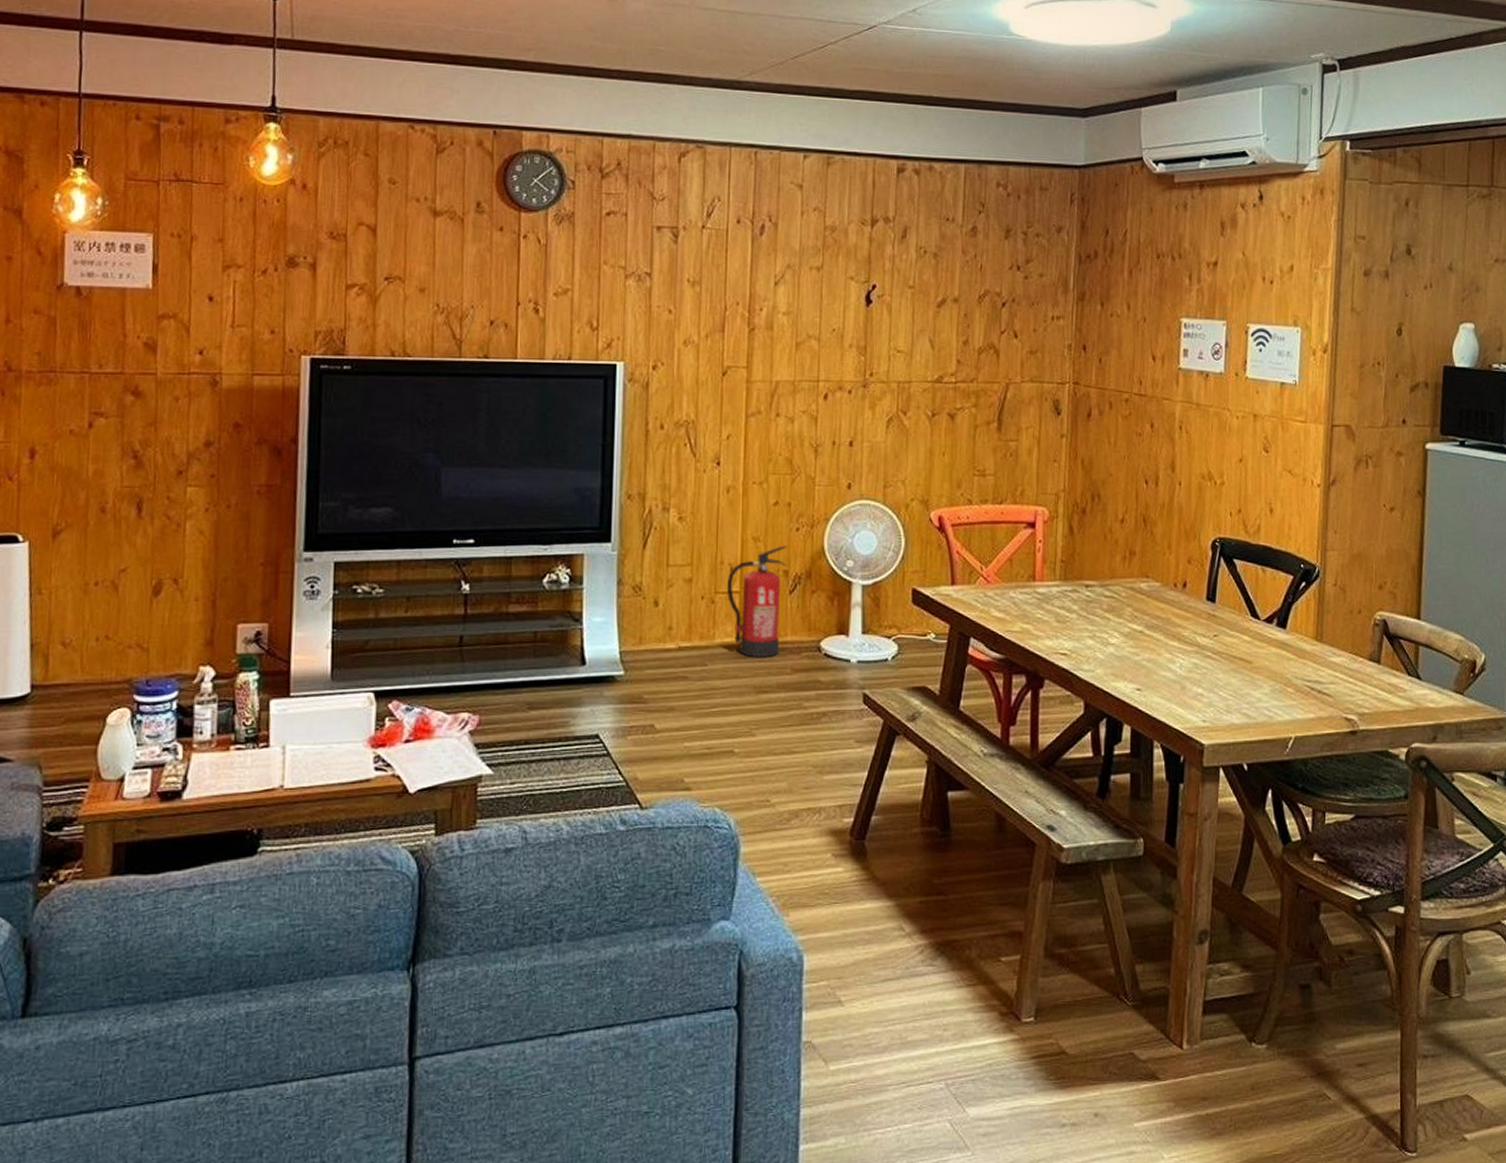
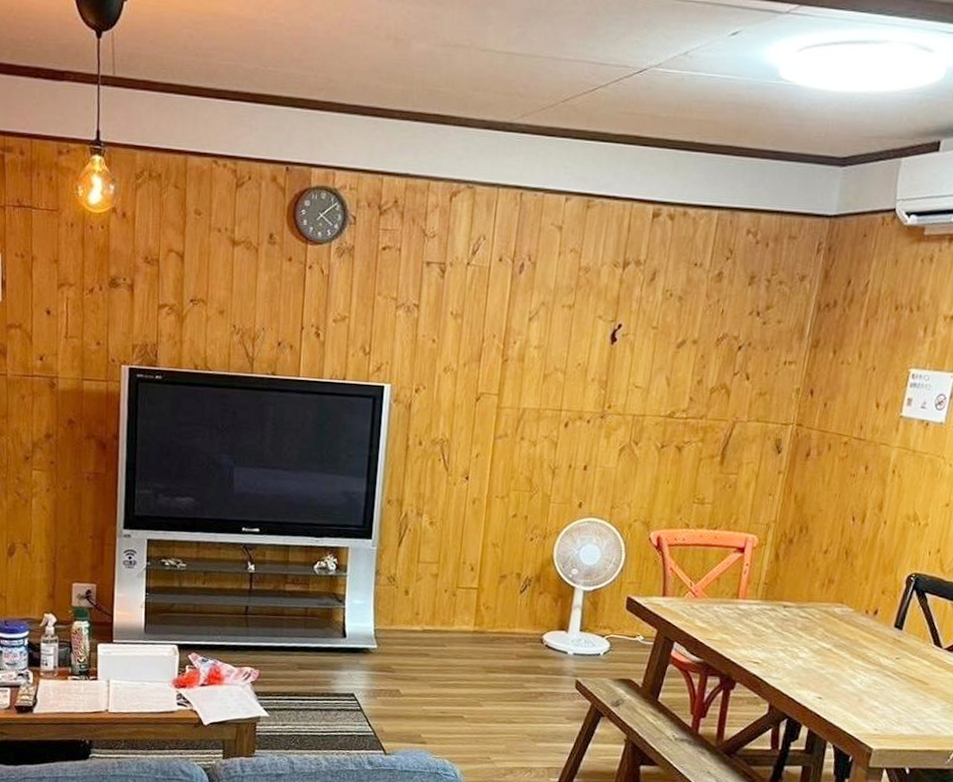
fire extinguisher: present [726,545,787,657] -> none [466,552,522,644]

